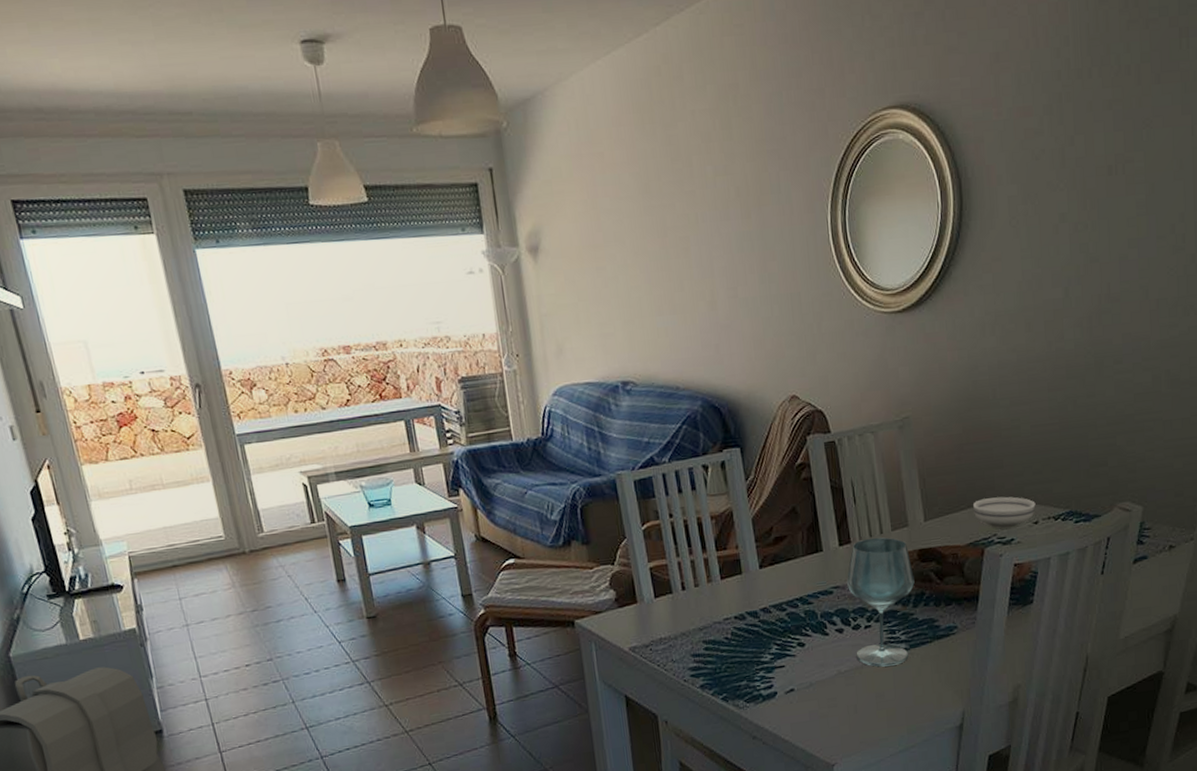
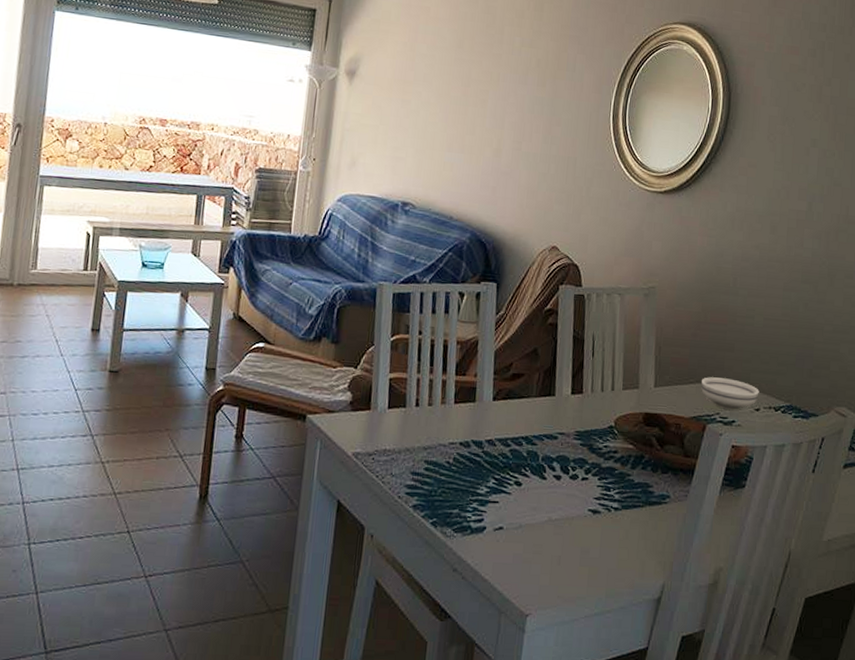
wine glass: present [846,537,915,667] -> none [569,392,637,523]

